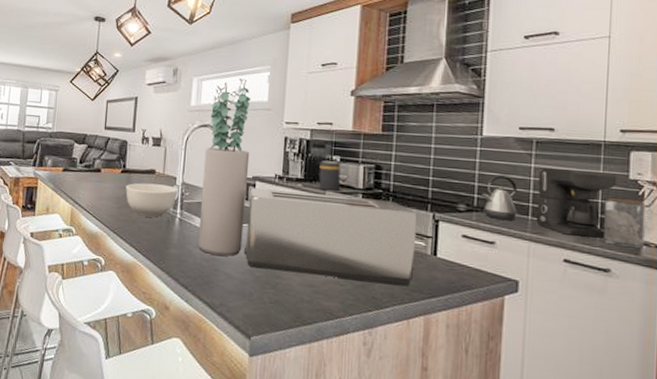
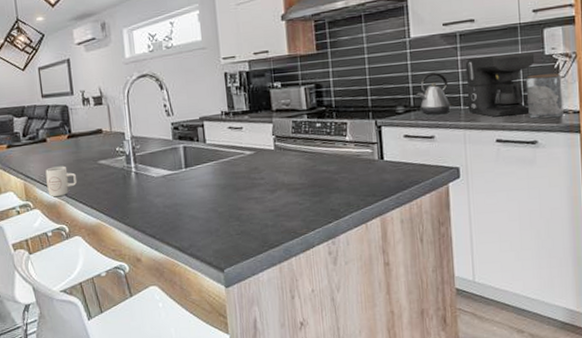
mug: none [92,197,123,228] -> present [45,166,78,197]
bowl: present [125,183,178,218] -> none [75,141,129,178]
vase: present [197,80,251,257] -> none [147,22,201,201]
toaster: present [244,188,418,286] -> none [199,116,365,205]
cylinder: present [319,161,341,192] -> none [262,88,286,118]

